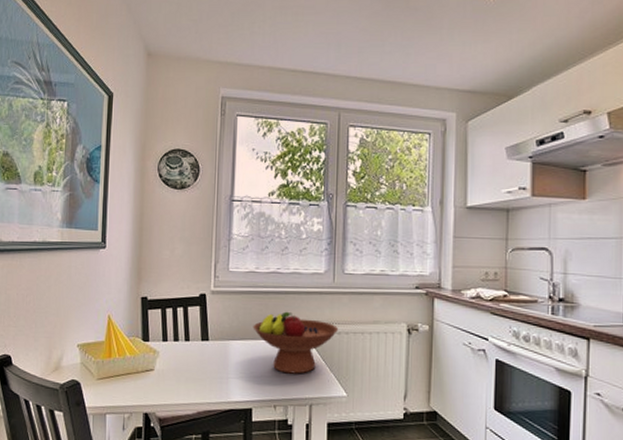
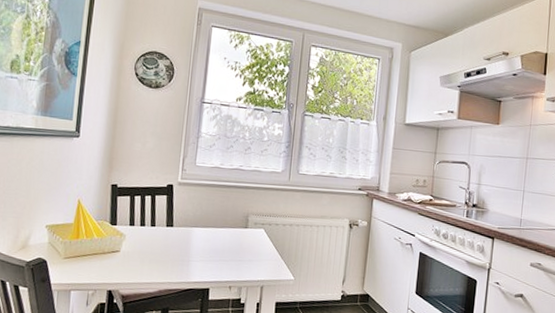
fruit bowl: present [253,311,338,374] -> none [214,204,290,259]

